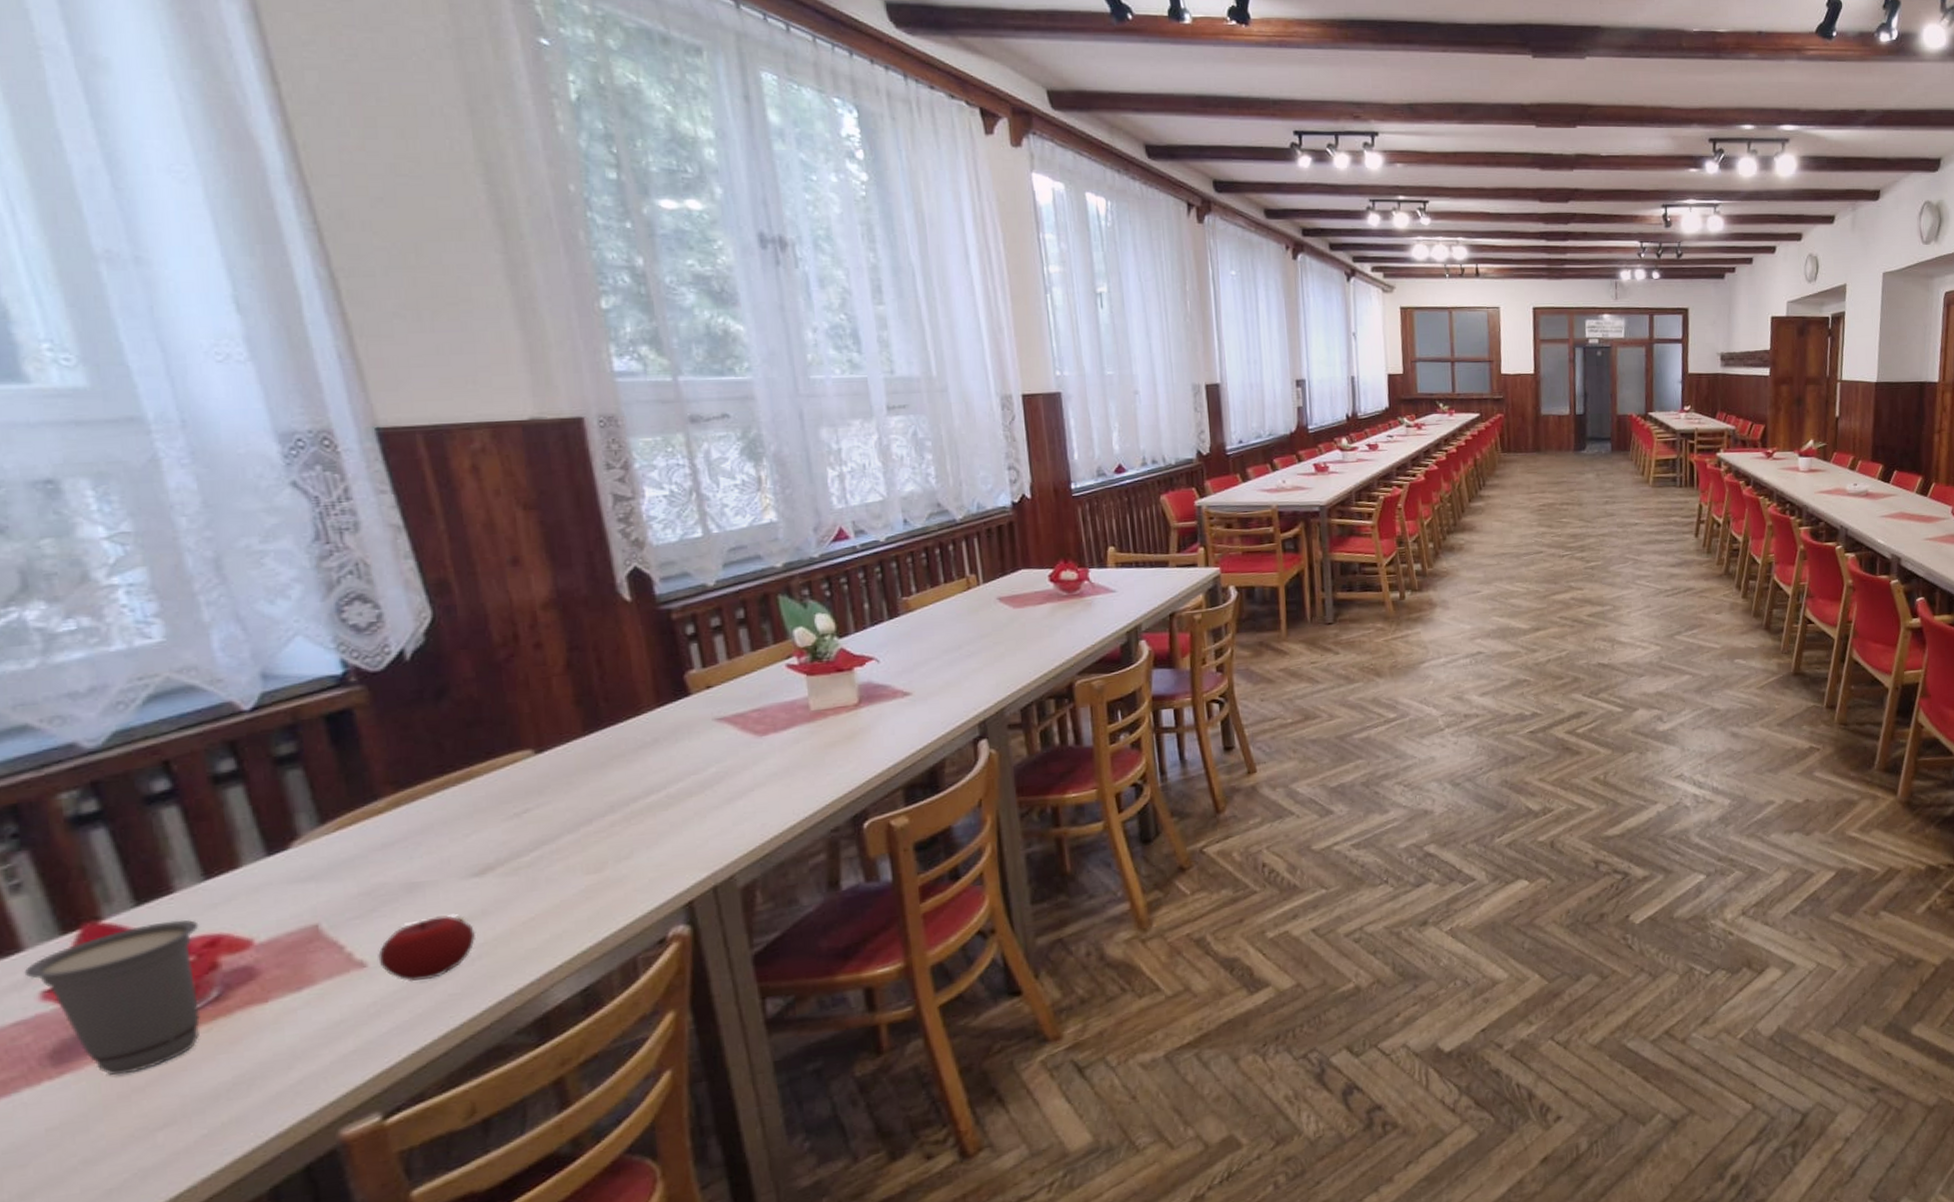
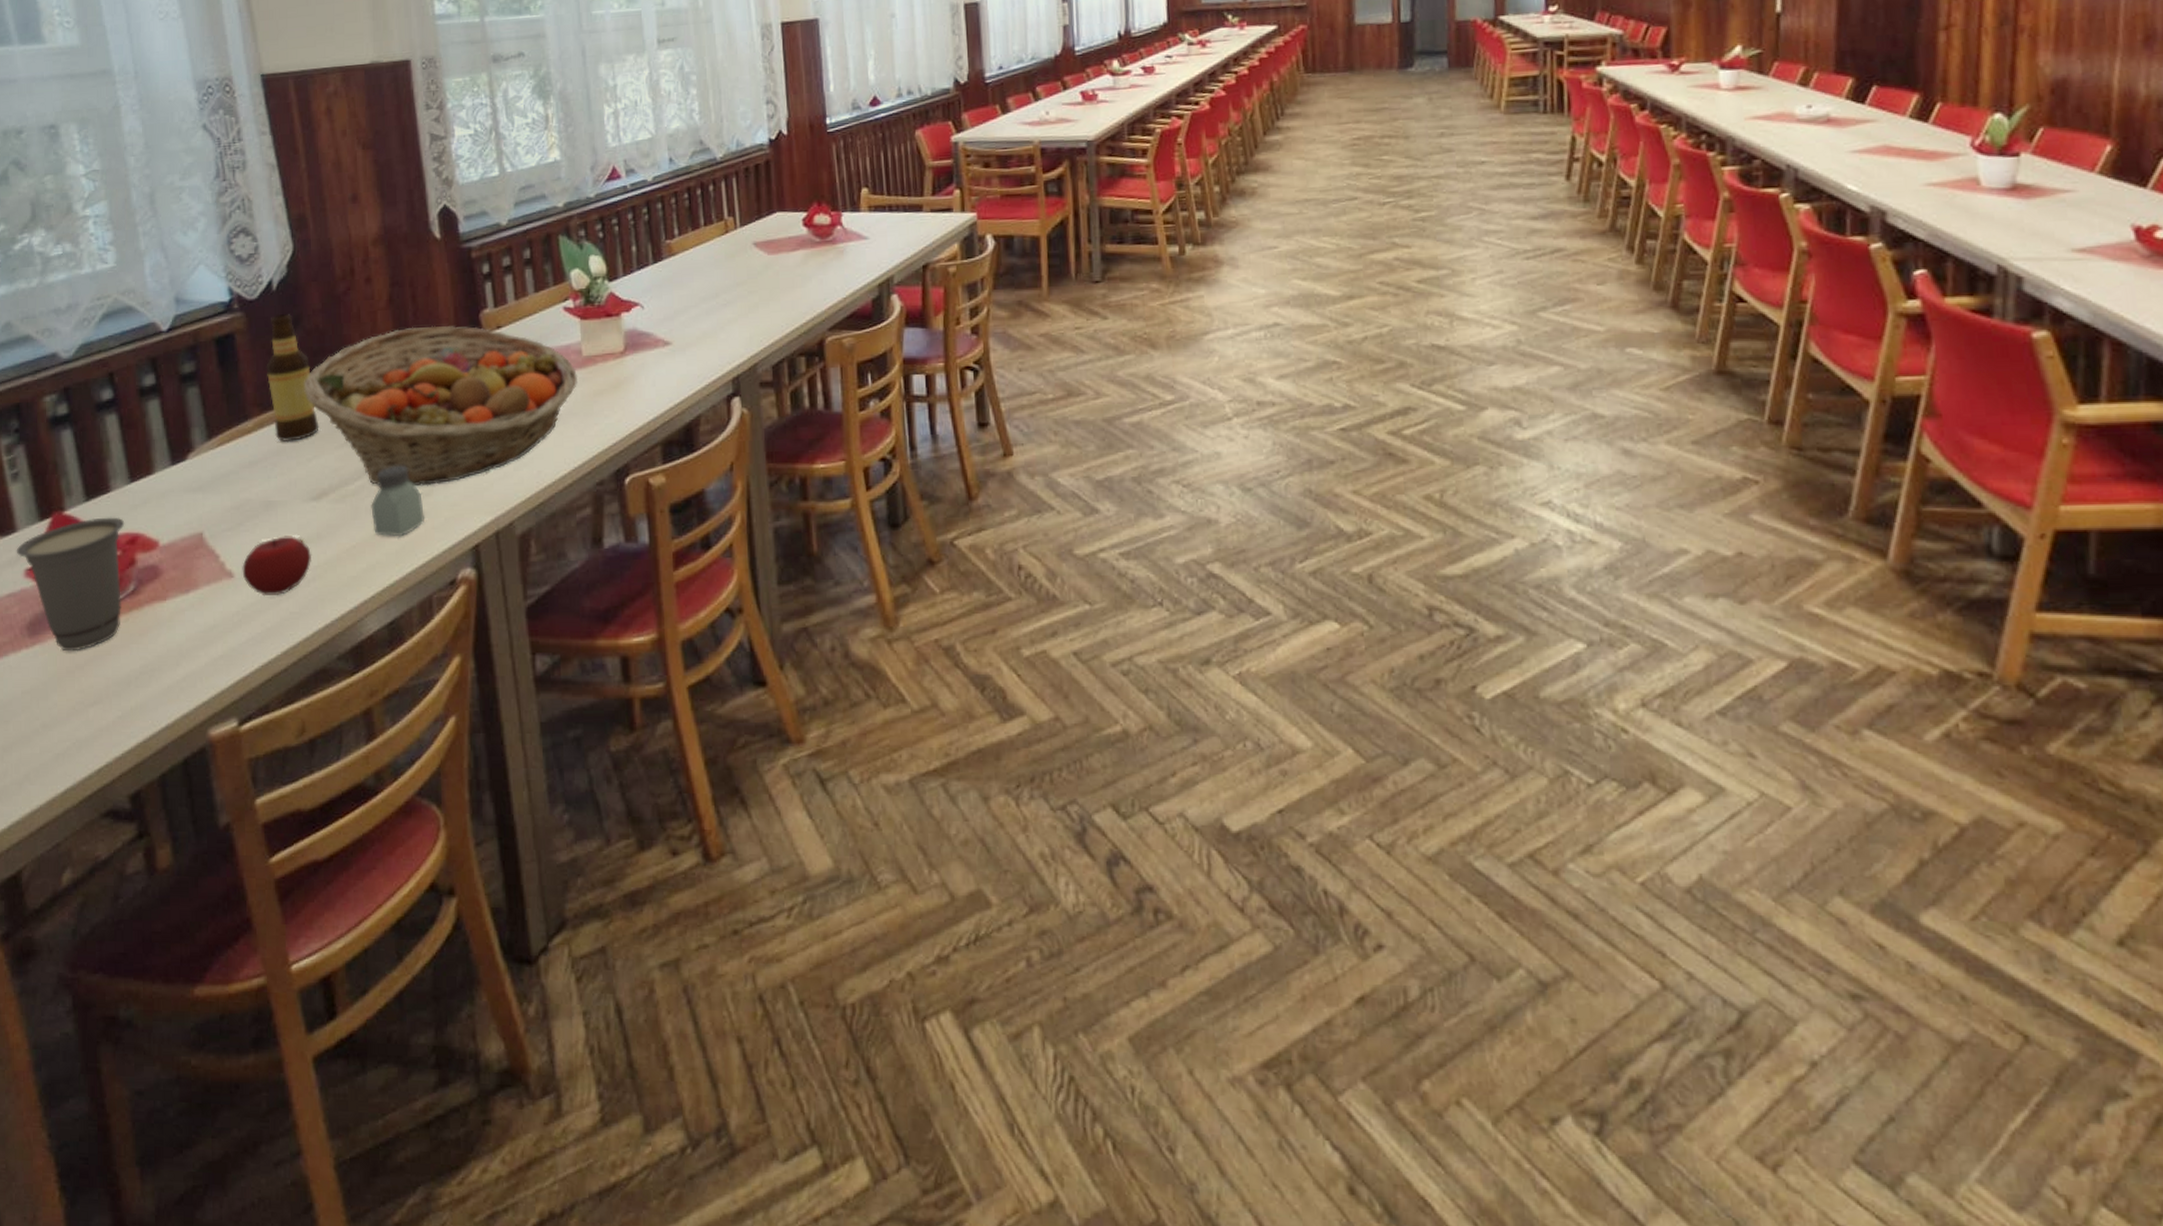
bottle: none [400,684,479,820] -> present [266,313,319,443]
fruit basket: none [455,688,806,854] -> present [304,325,578,487]
saltshaker: none [553,831,625,905] -> present [371,465,425,536]

